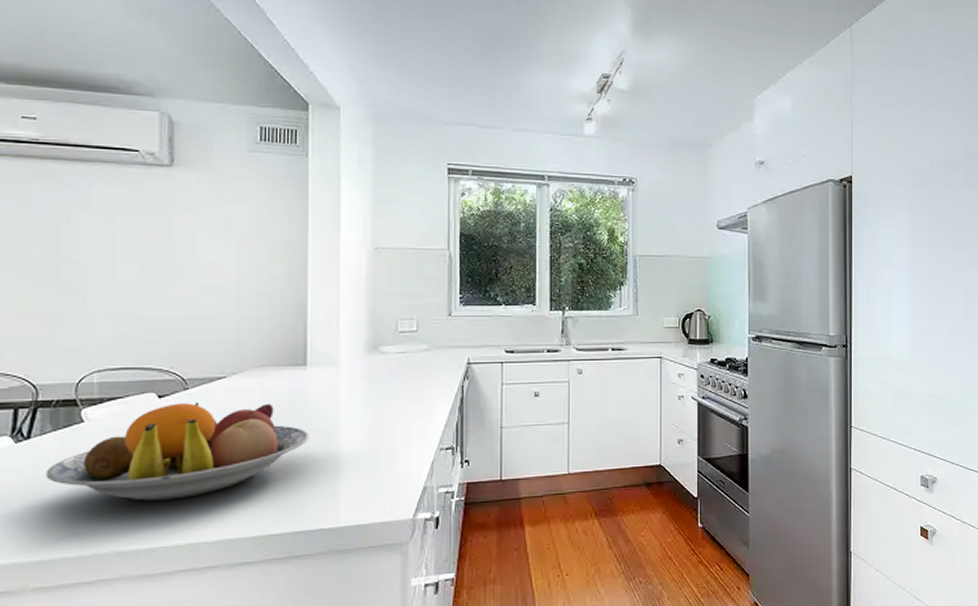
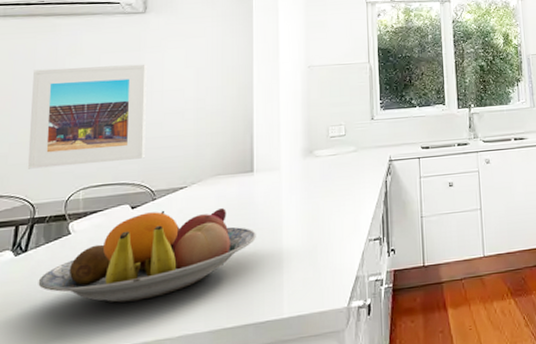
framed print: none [25,225,175,344] -> present [27,64,147,169]

